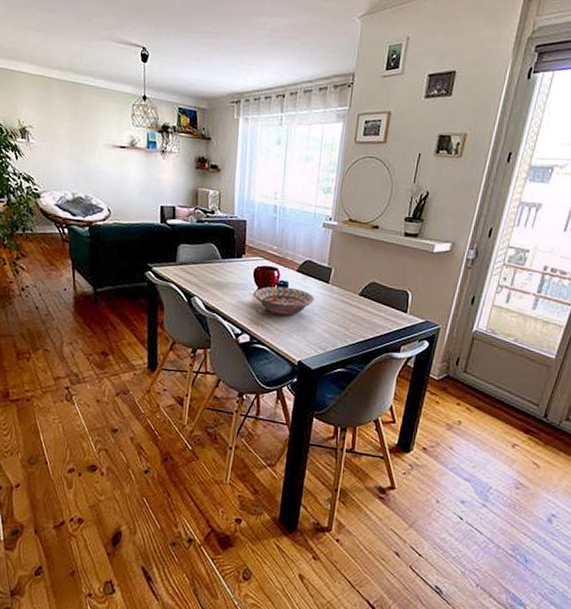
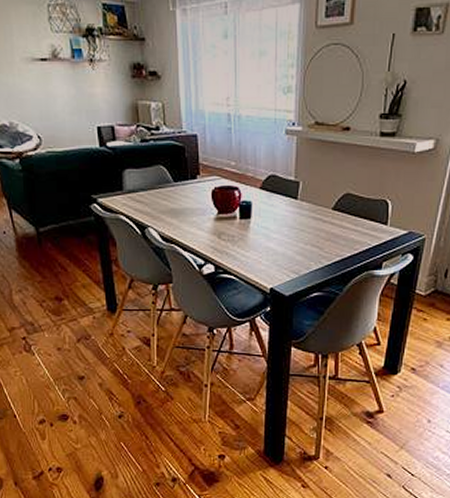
decorative bowl: present [254,286,314,316] -> none [215,207,282,239]

